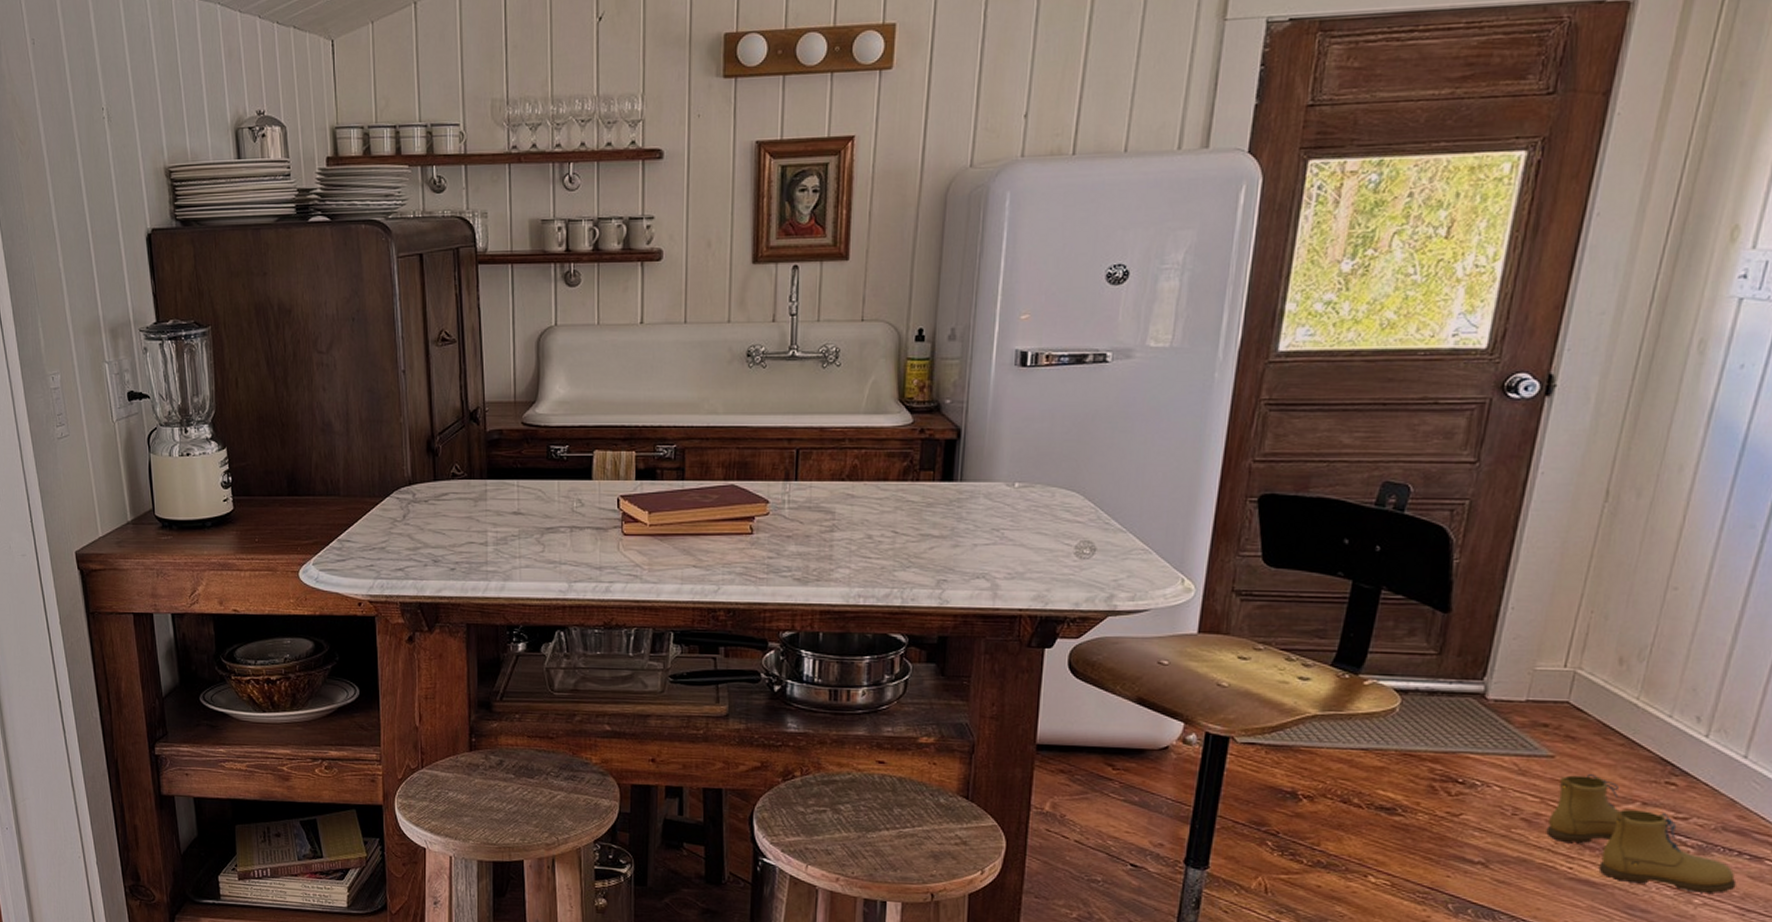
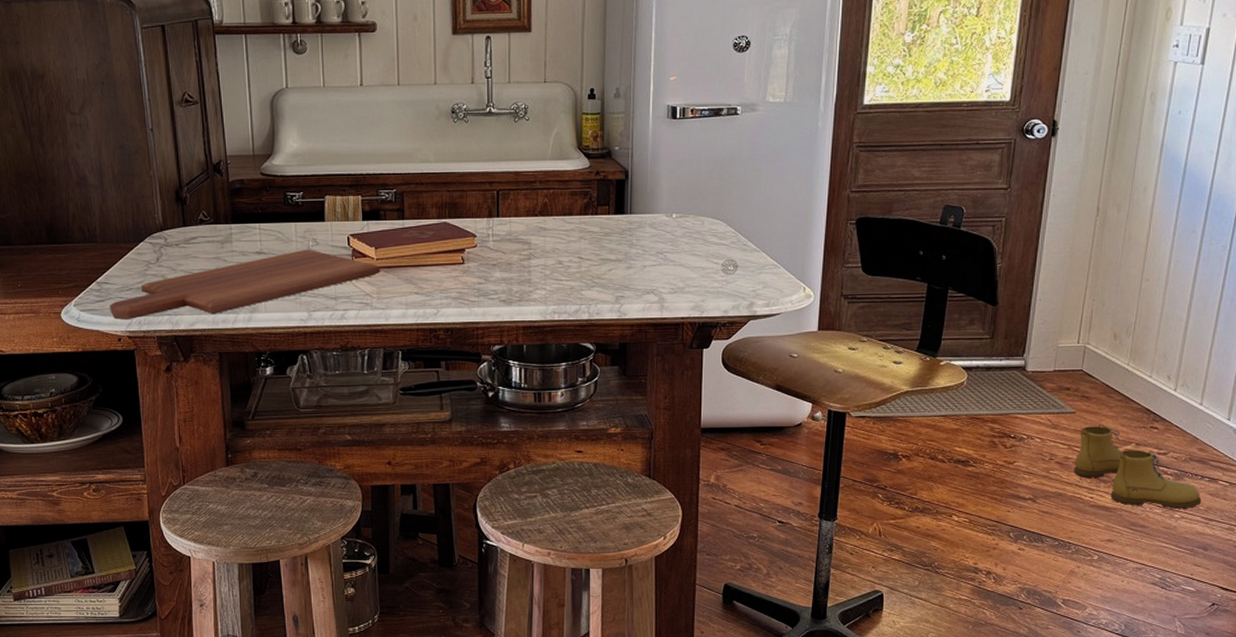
cutting board: none [351,510,655,583] -> present [110,249,381,321]

